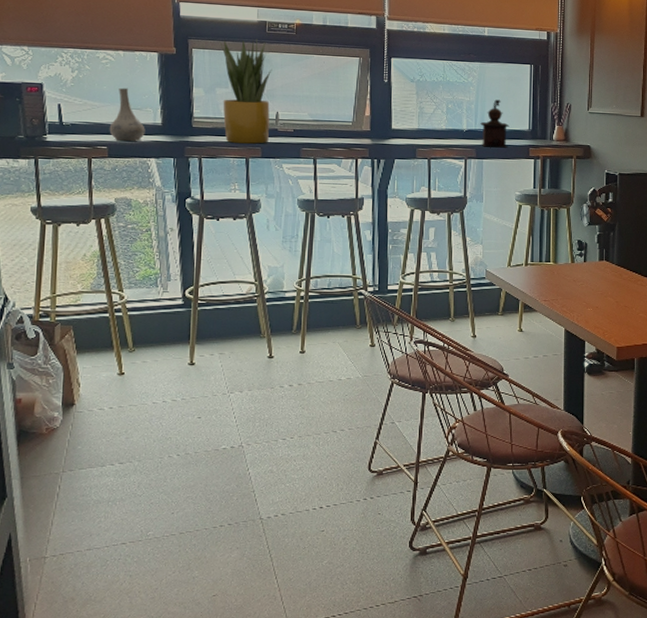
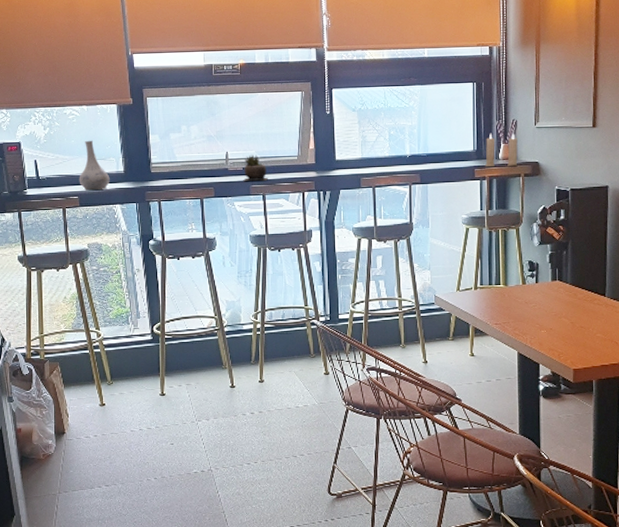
planter: present [219,39,272,144] -> none [170,82,220,185]
succulent plant: none [293,117,320,144] -> present [243,154,268,181]
coffee grinder: present [480,99,510,148] -> none [423,122,453,171]
candle: none [538,114,571,150] -> present [484,133,518,168]

